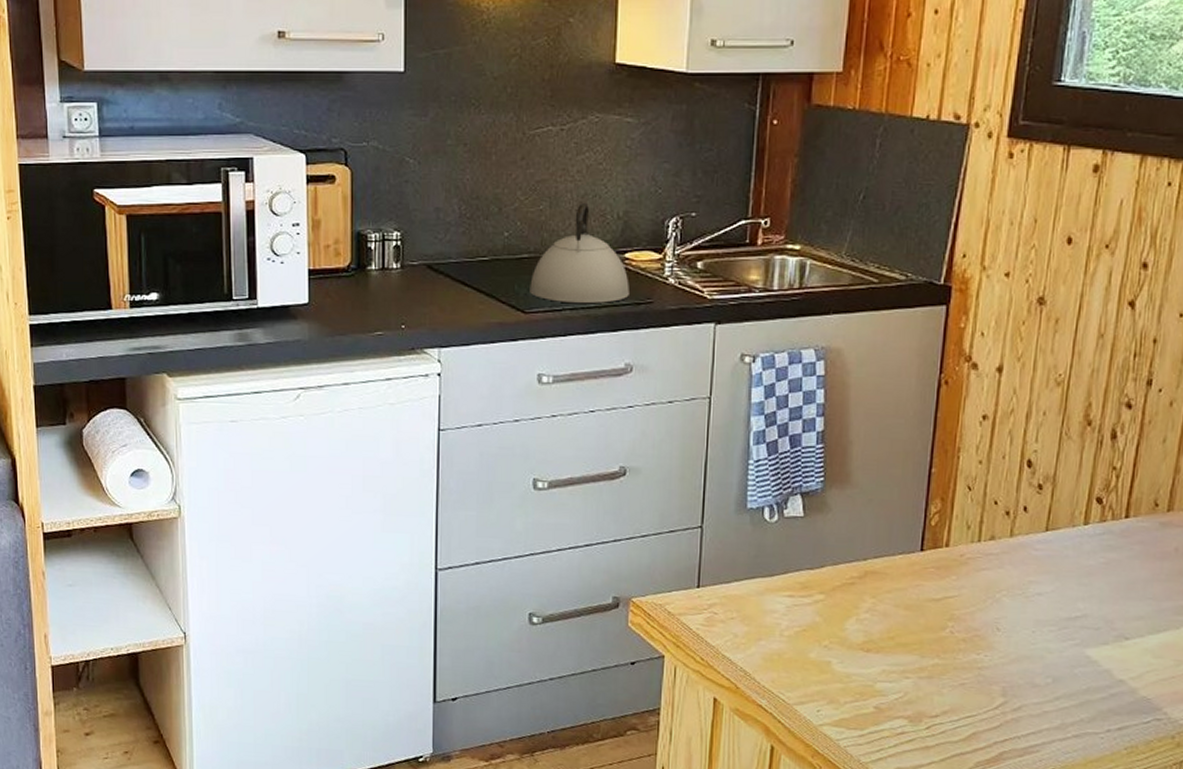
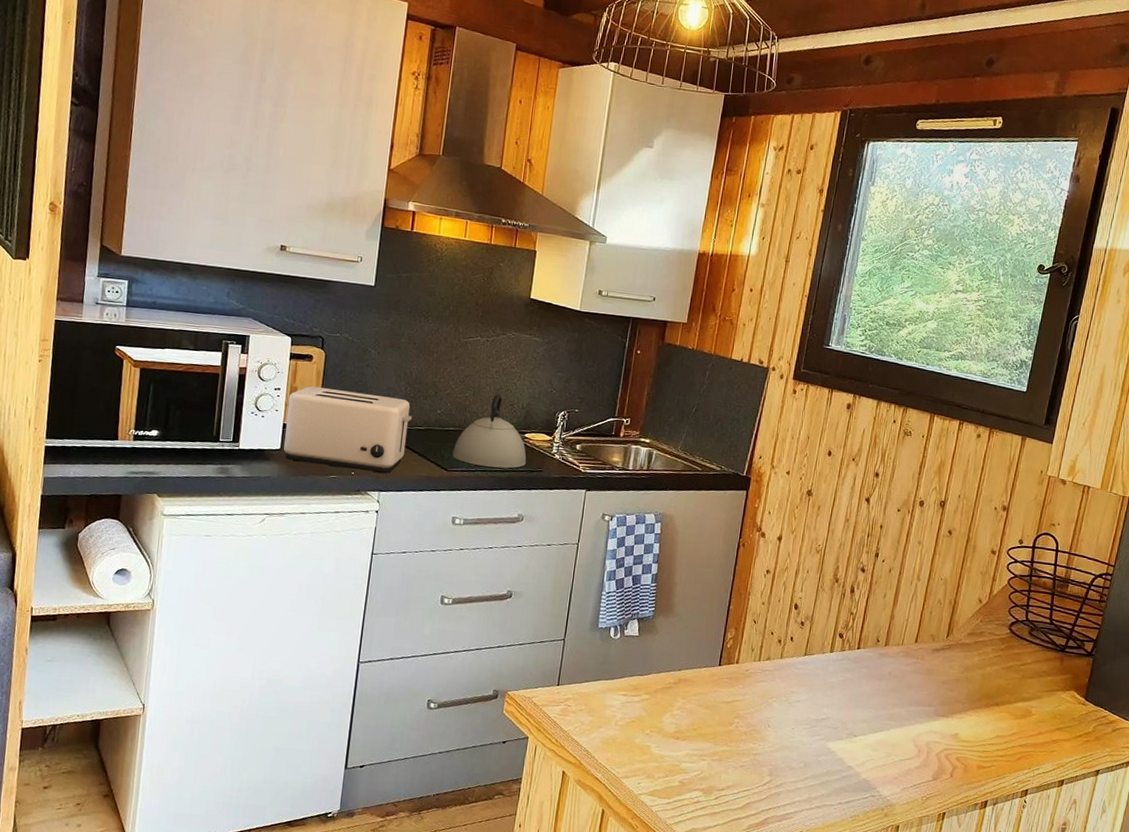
toaster: none [311,216,473,324] -> present [284,386,413,474]

